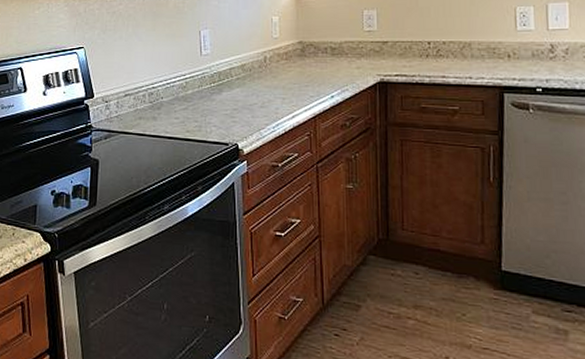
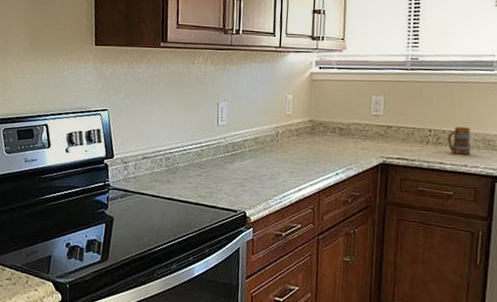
mug: none [449,37,475,66] -> present [448,127,471,155]

